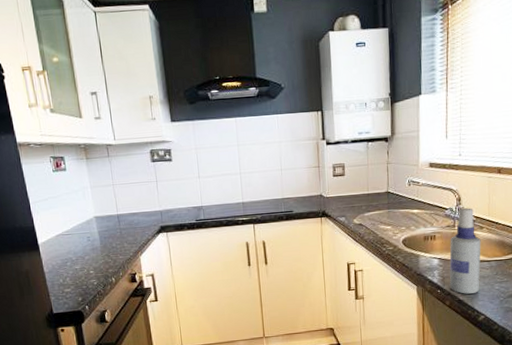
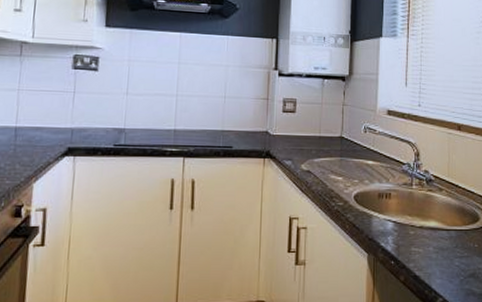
spray bottle: present [449,208,481,294] -> none [404,165,440,268]

